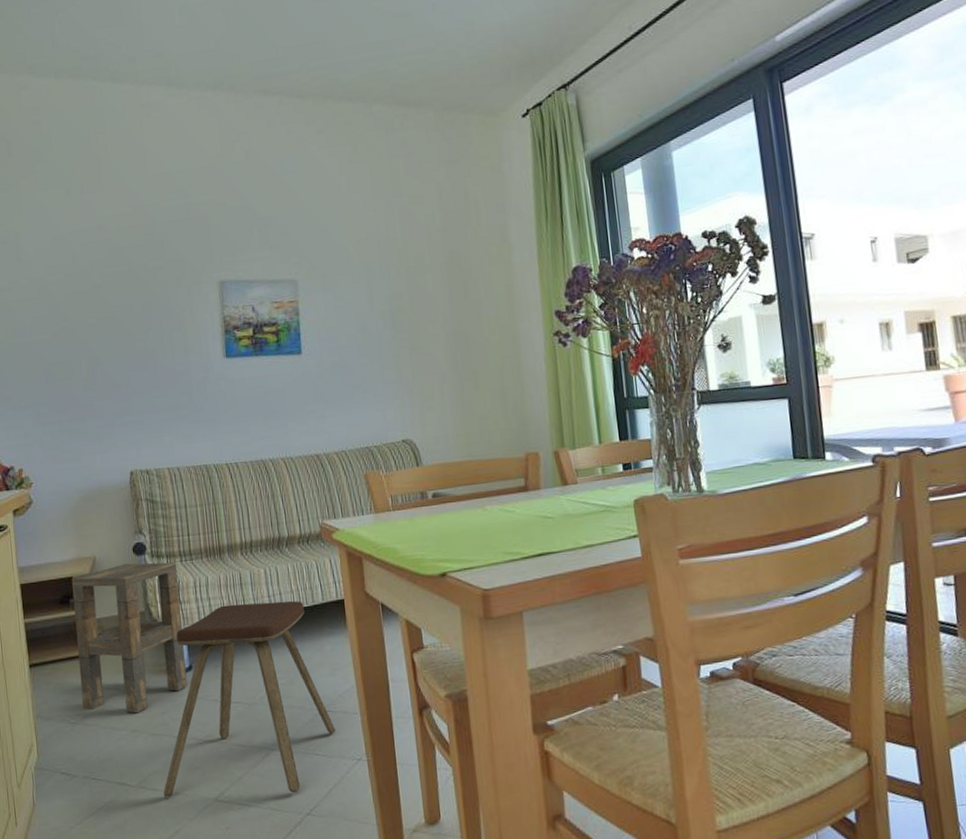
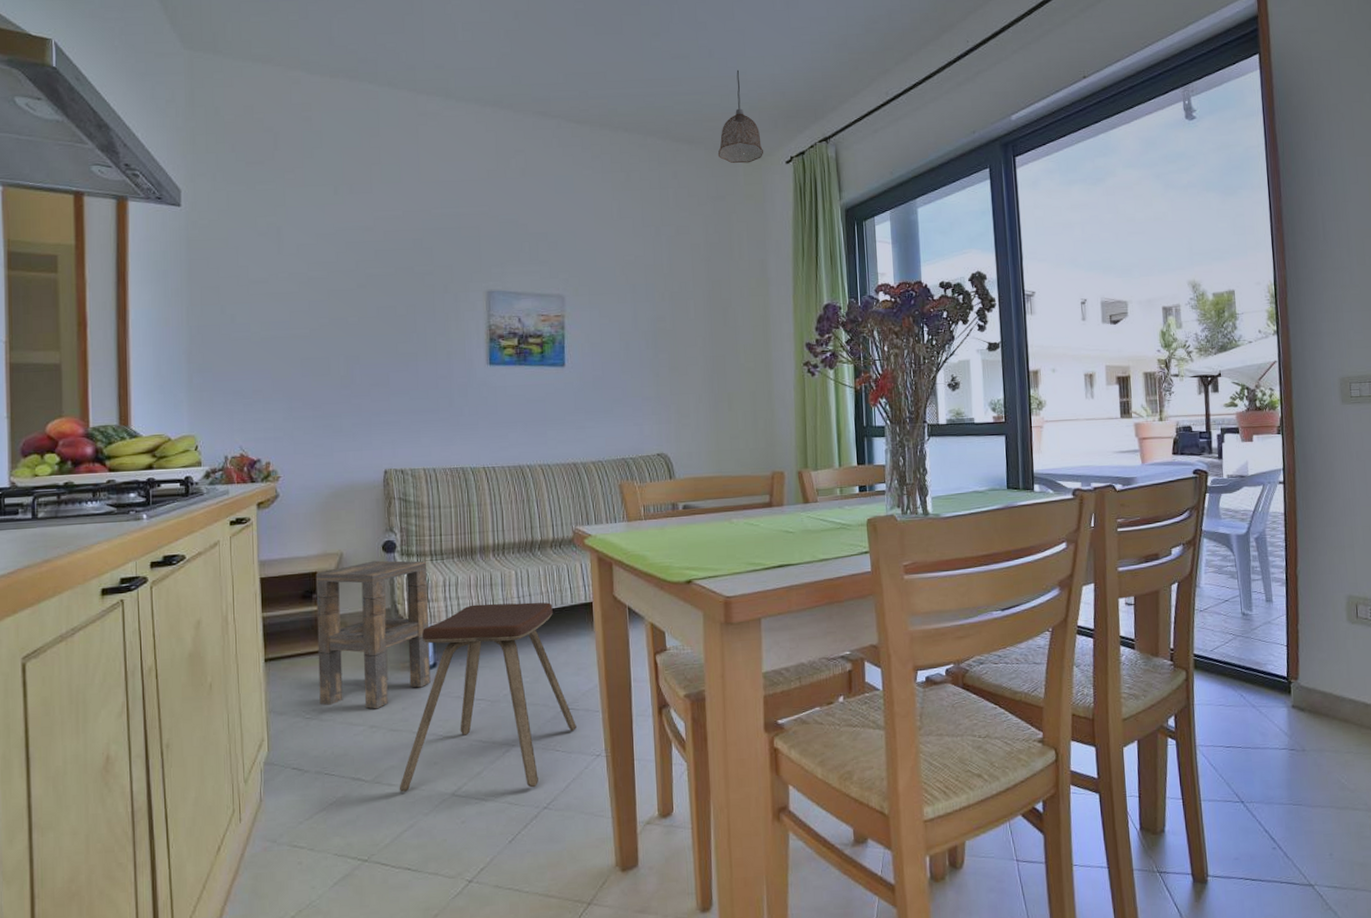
pendant lamp: none [447,21,498,124] -> present [717,69,764,164]

